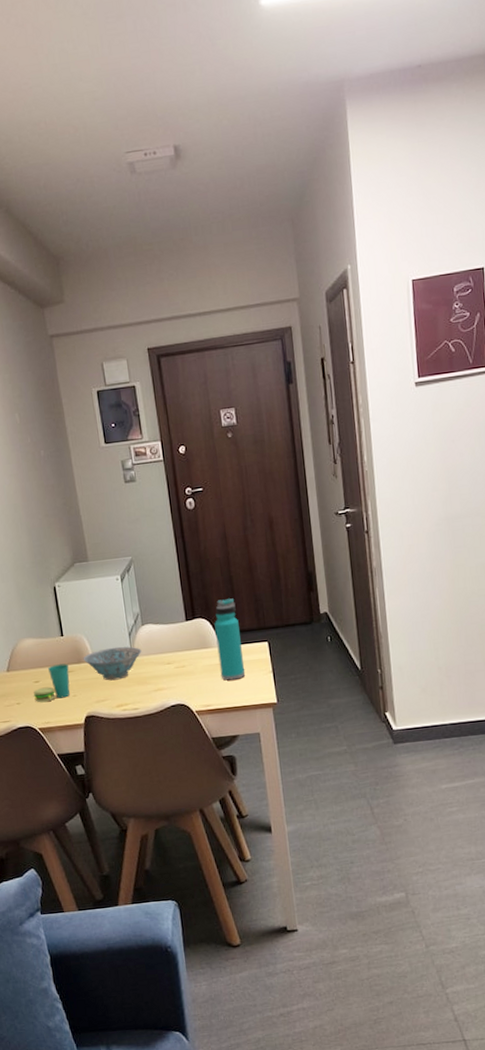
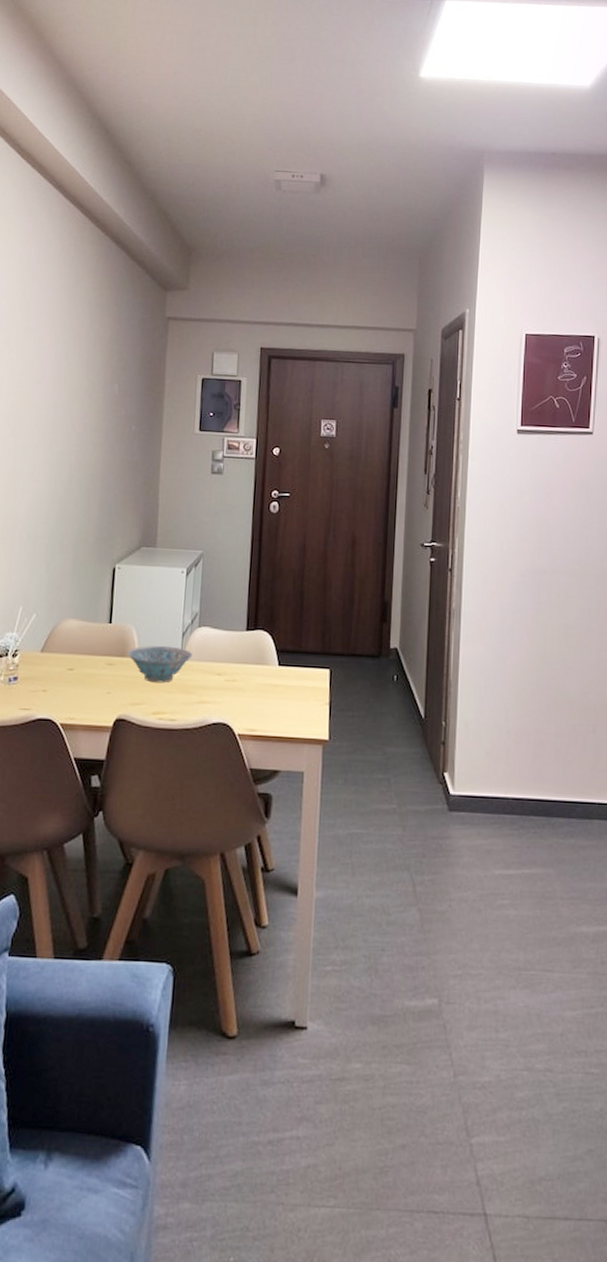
cup: present [33,663,70,703] -> none [63,653,109,695]
water bottle: present [214,598,246,680] -> none [272,614,302,706]

